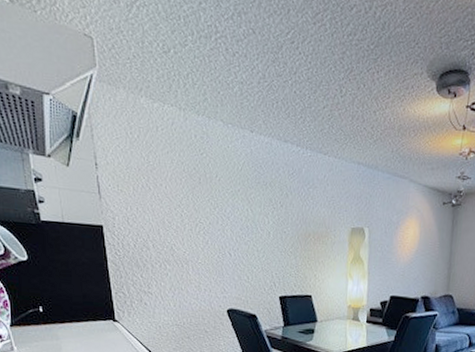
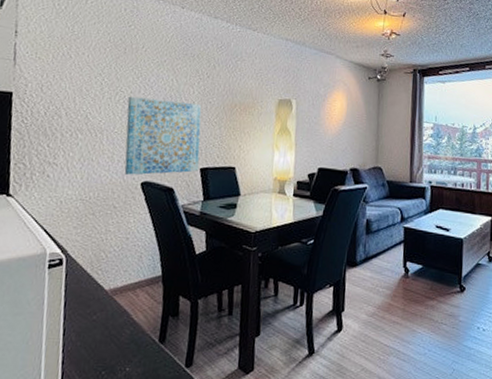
wall art: none [207,227,278,303] -> present [124,96,202,175]

